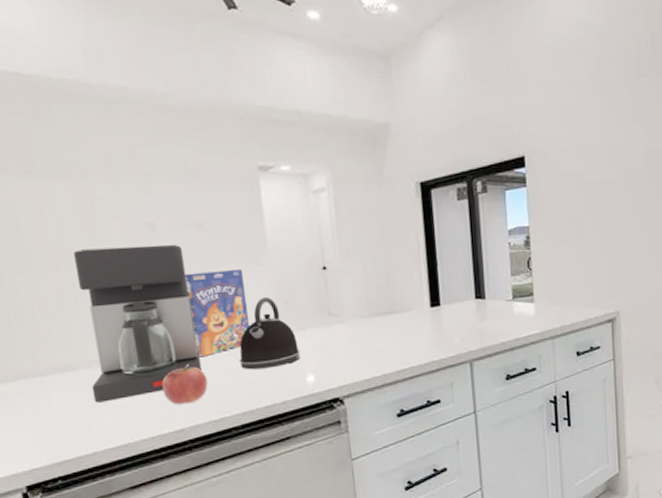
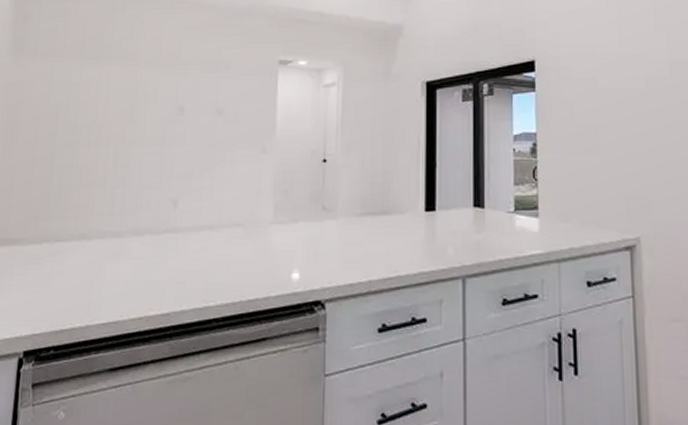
coffee maker: present [73,244,202,403] -> none [99,127,202,275]
fruit: present [161,364,208,405] -> none [158,245,200,287]
cereal box: present [185,269,250,358] -> none [195,154,249,240]
kettle: present [239,296,301,370] -> none [231,184,290,259]

